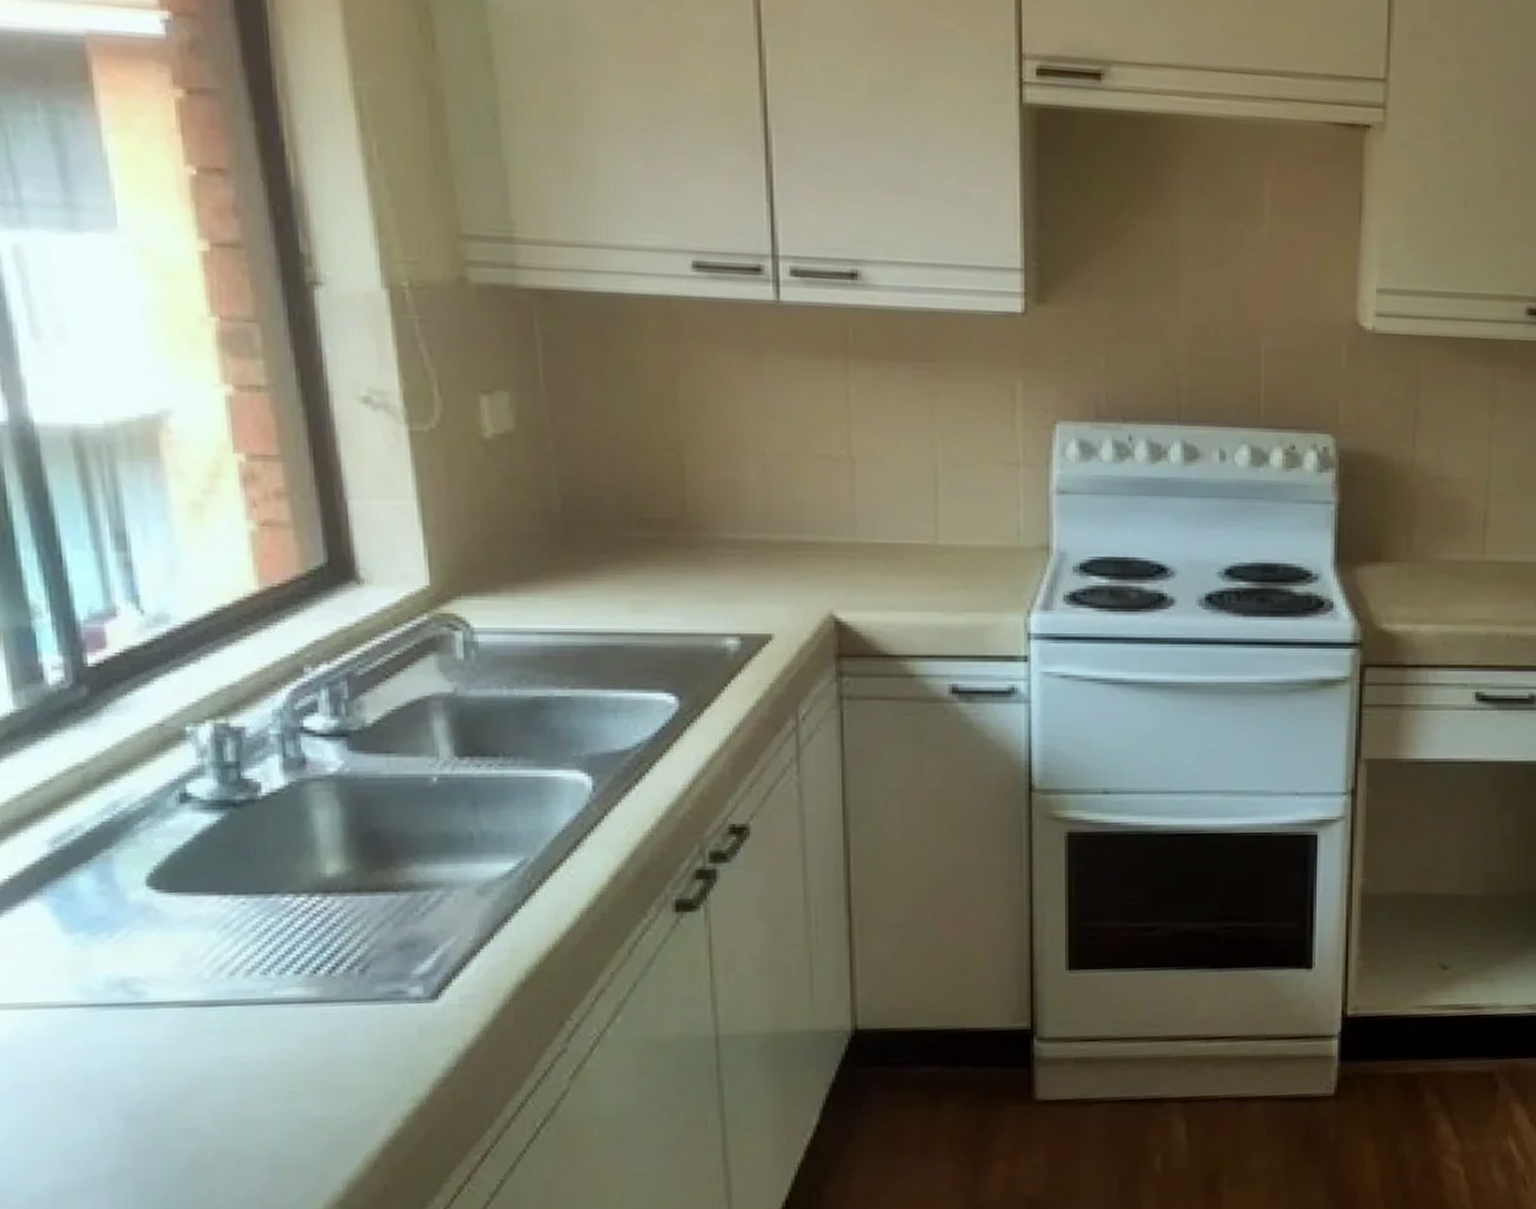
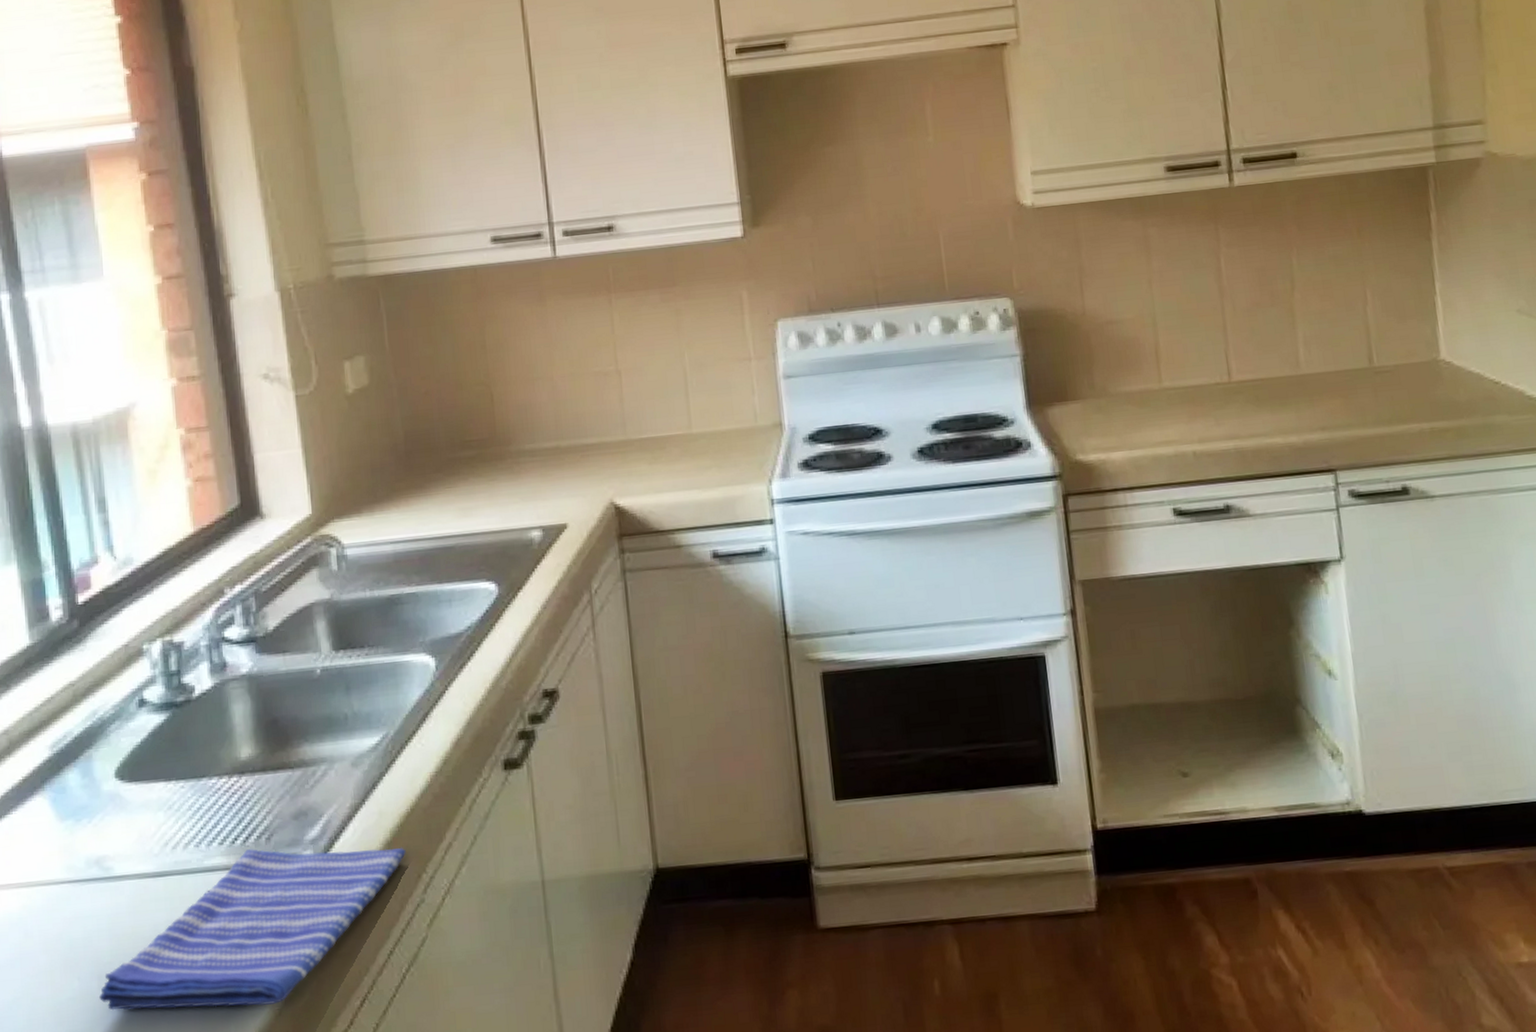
dish towel: none [128,980,545,1157] -> present [99,847,406,1011]

